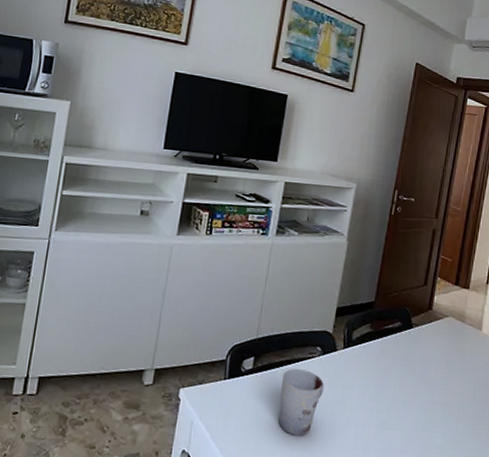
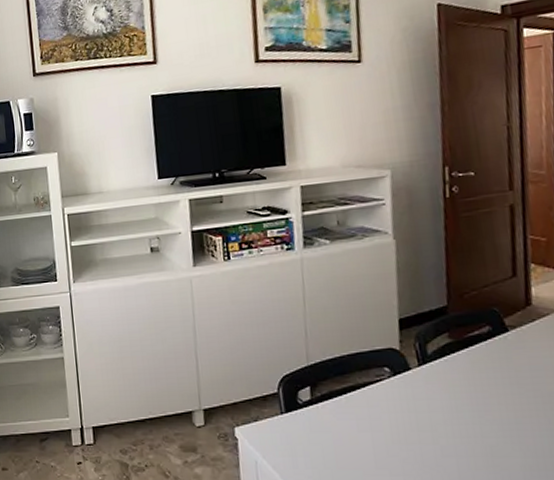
cup: present [278,368,325,436] -> none [348,394,405,470]

